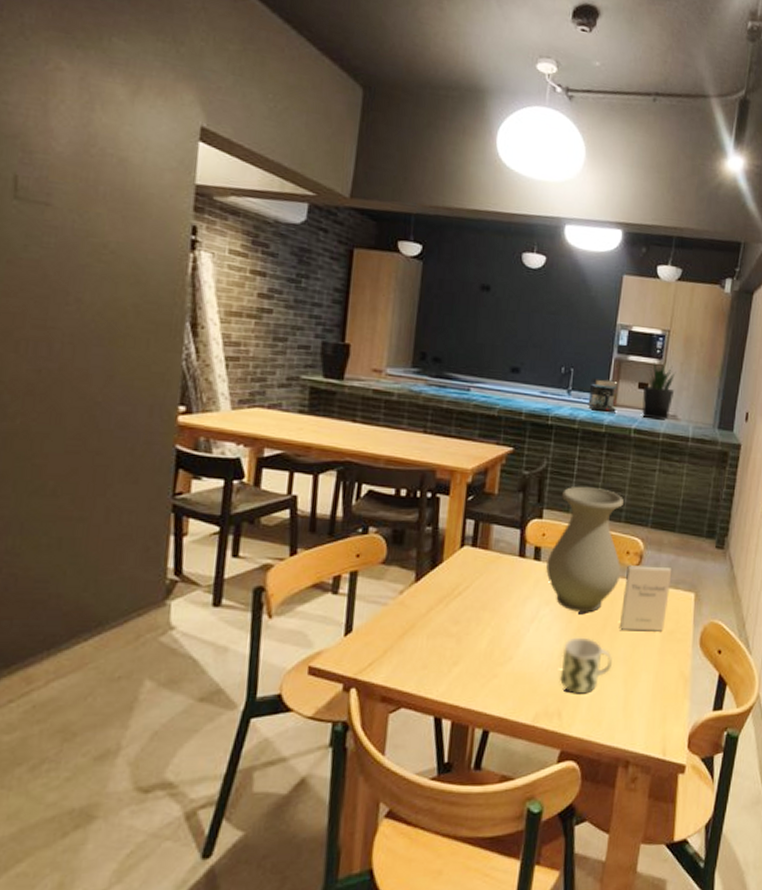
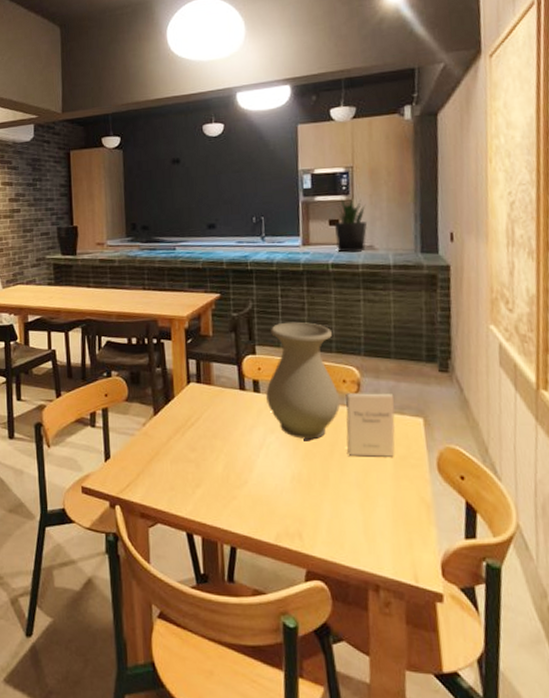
cup: present [560,637,612,694] -> none [294,463,345,517]
coffee maker: present [588,378,618,412] -> none [281,221,310,252]

